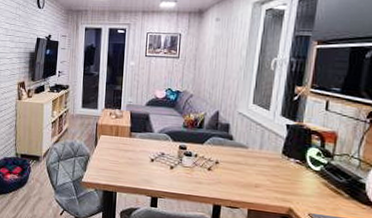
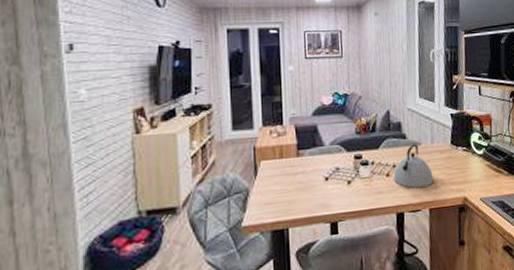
kettle: none [215,146,257,189] -> present [393,144,433,189]

